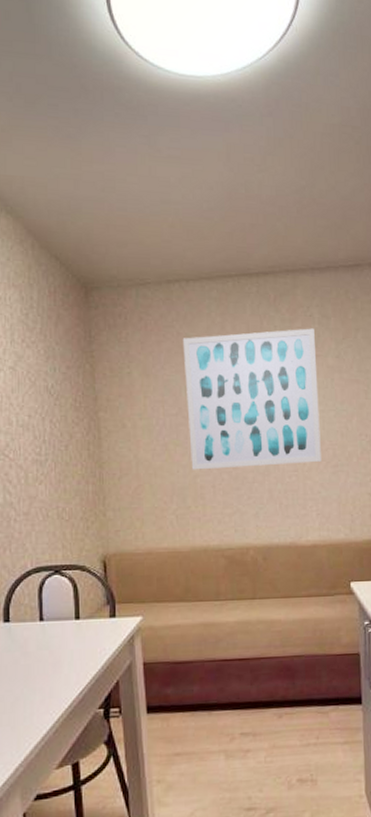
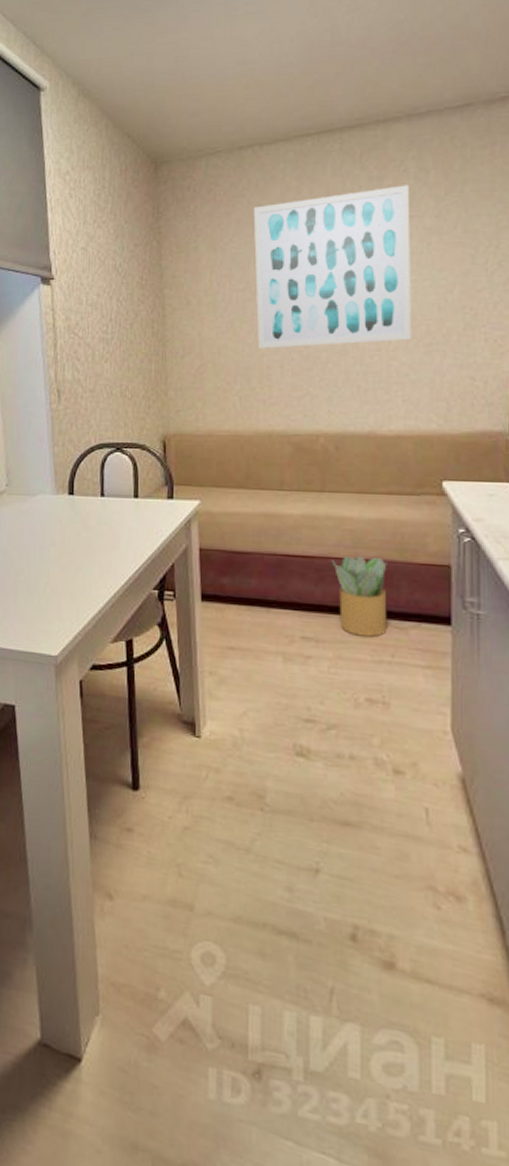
potted plant: none [264,653,312,725] -> present [331,555,387,637]

